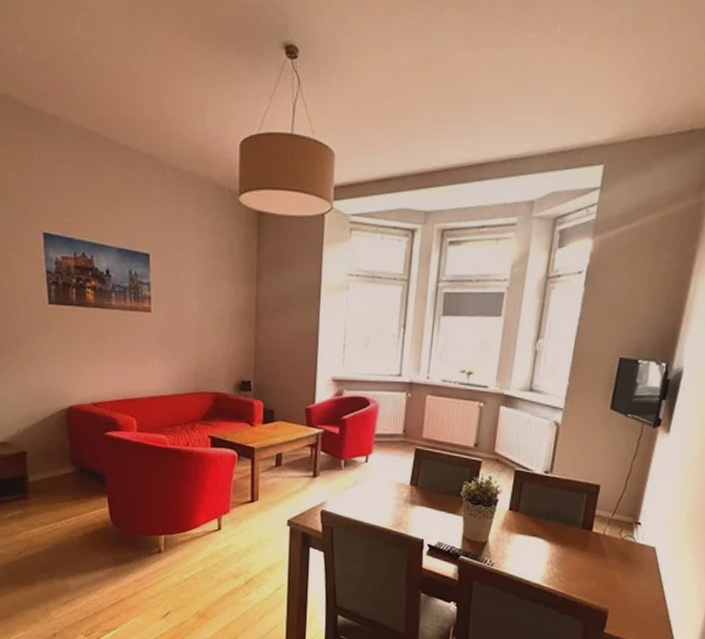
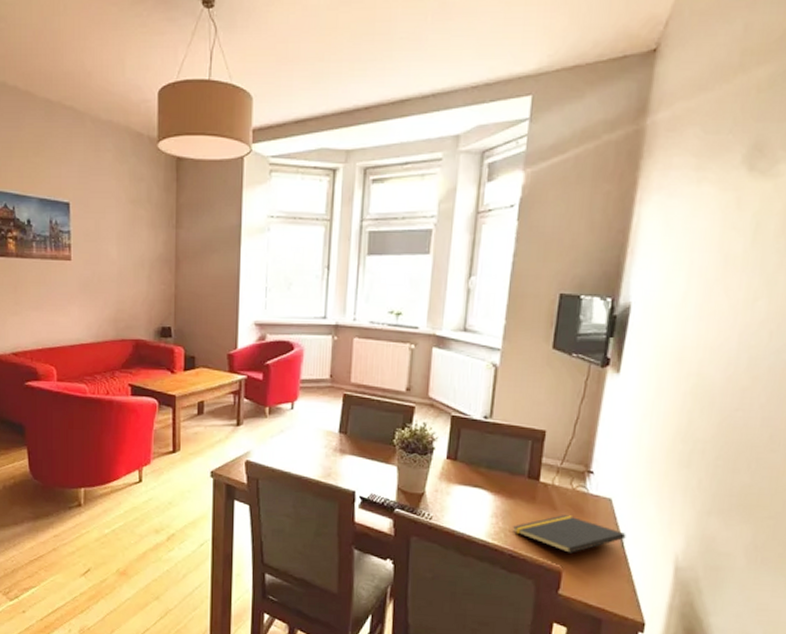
notepad: none [565,562,666,596] -> present [512,515,626,553]

